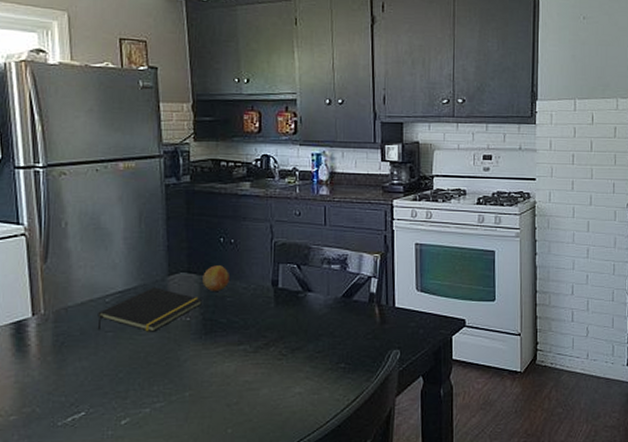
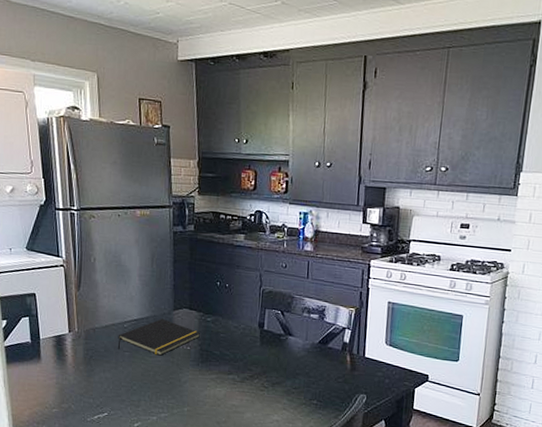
fruit: present [202,265,229,291] -> none [201,305,223,327]

